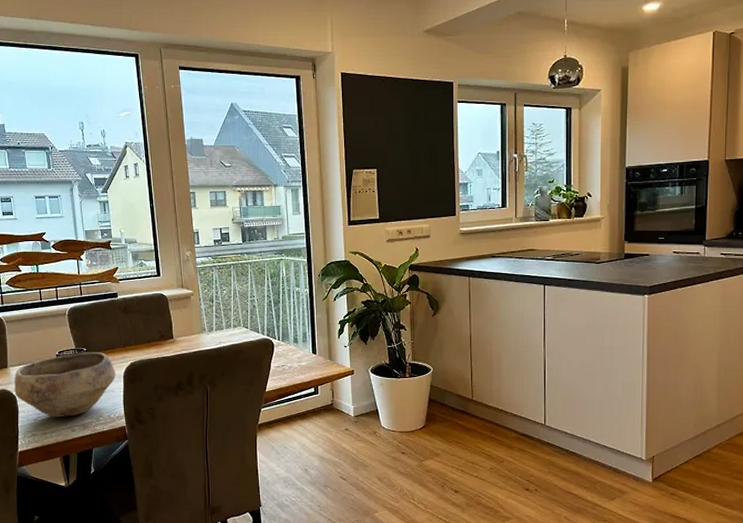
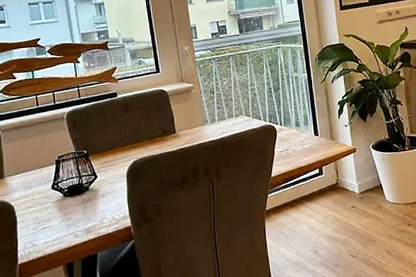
bowl: present [14,352,116,418] -> none [11,153,119,225]

